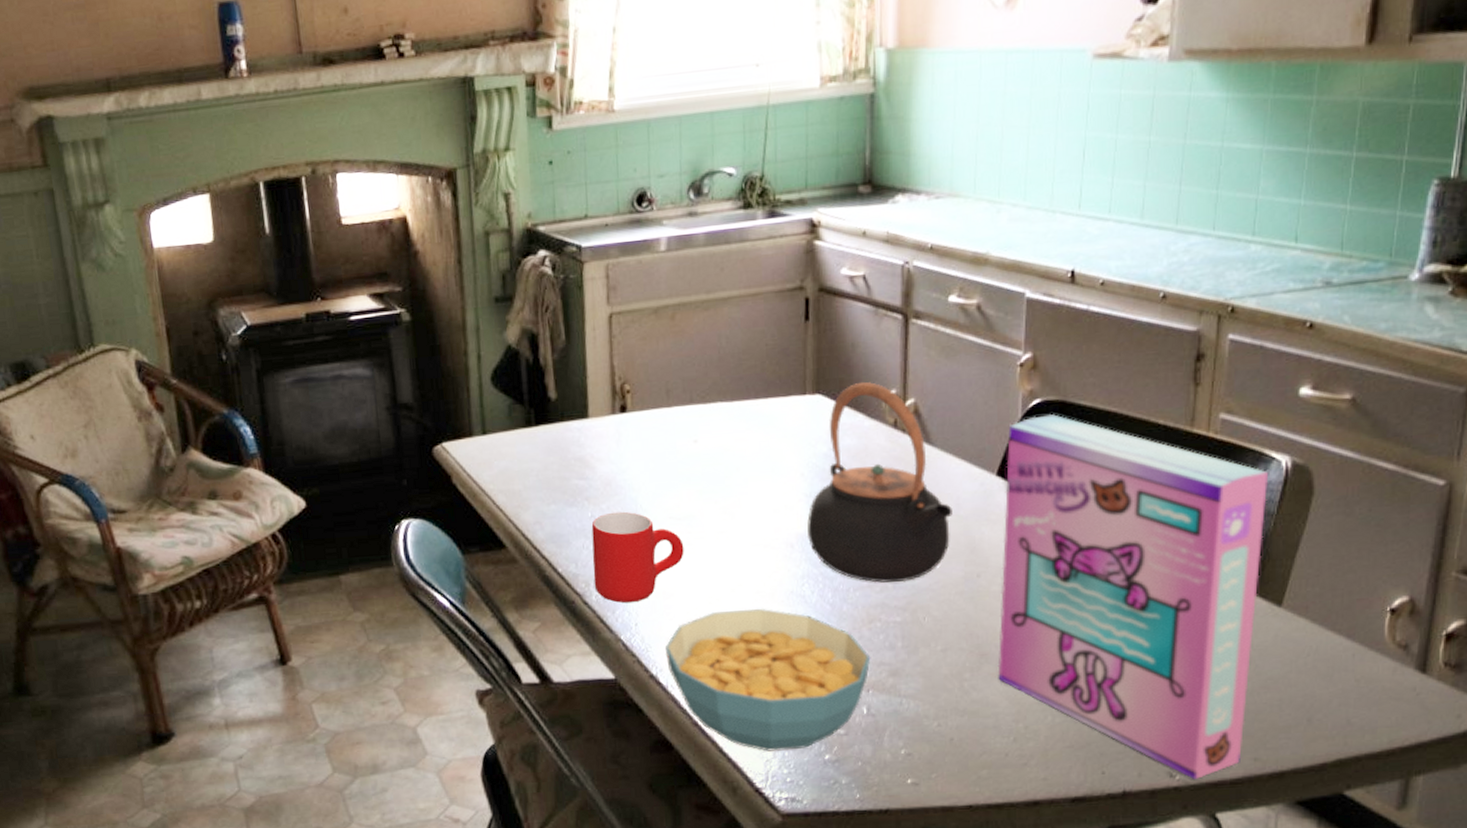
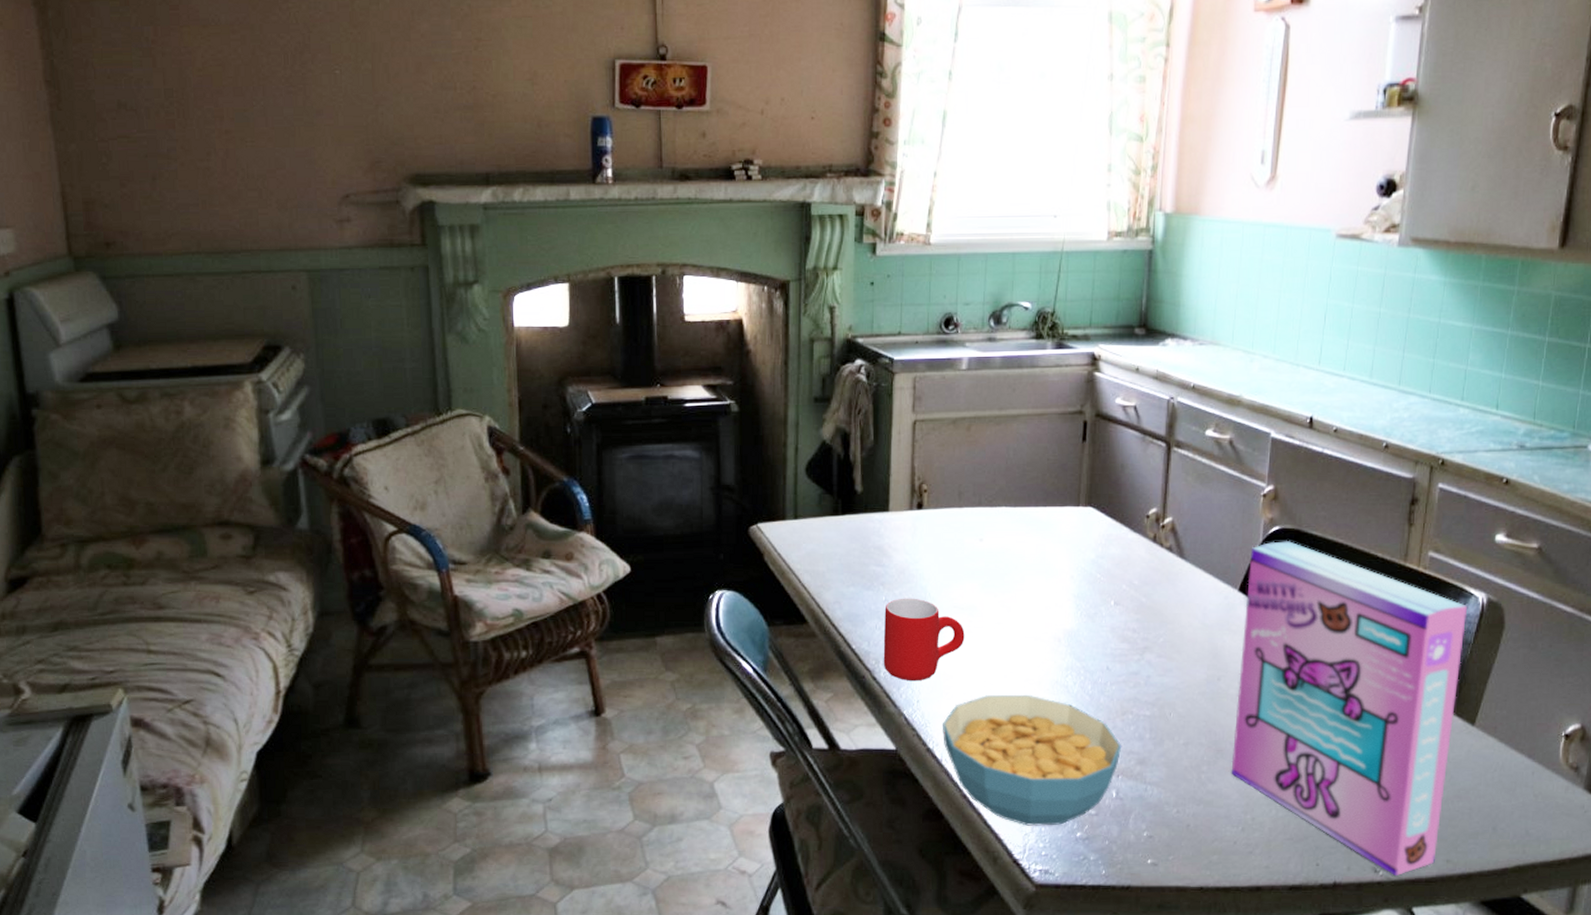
teapot: present [807,381,953,583] -> none [1072,499,1200,679]

